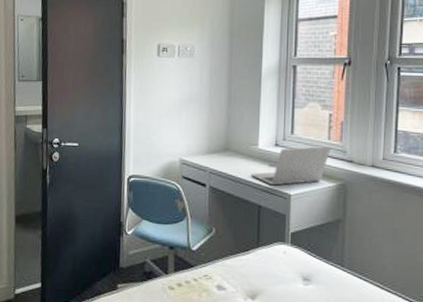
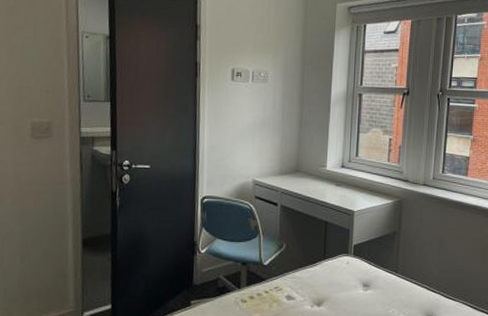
laptop: present [250,146,331,186] -> none [319,167,390,203]

